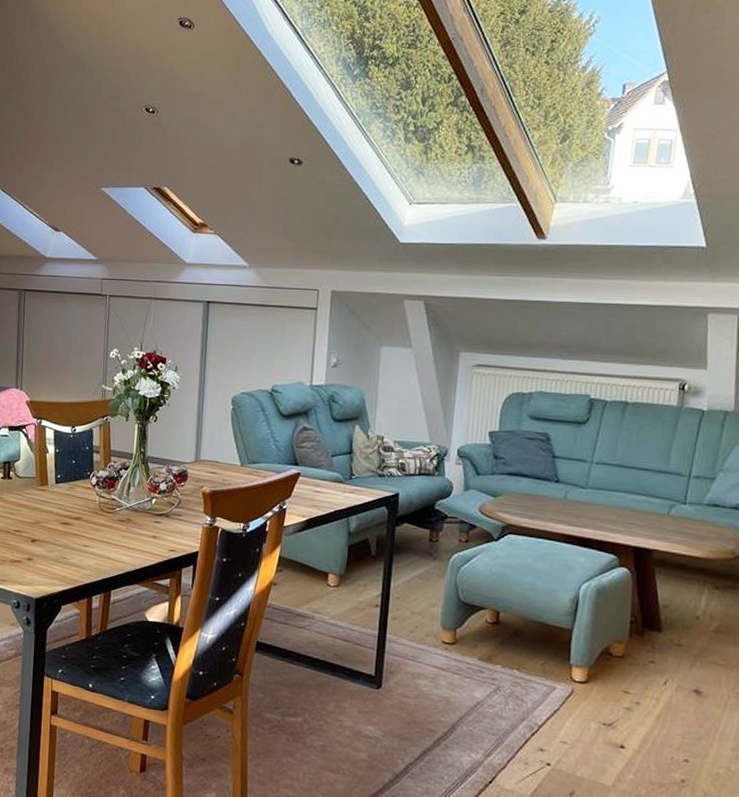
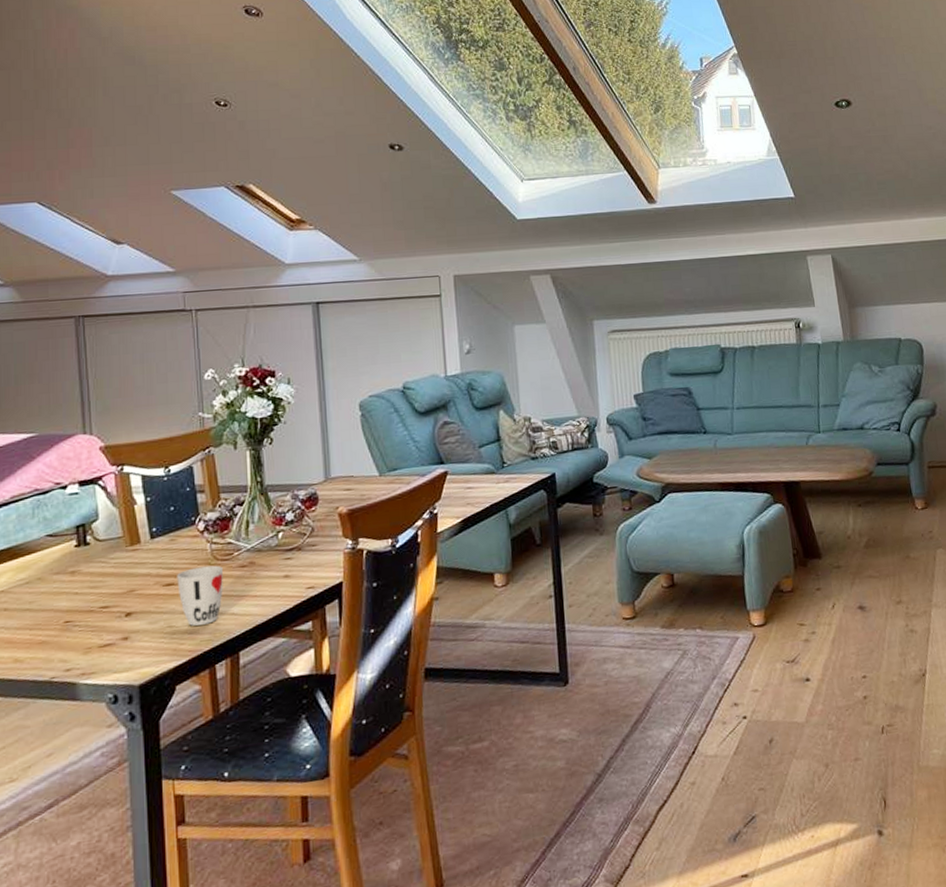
cup: none [71,514,106,562] -> present [177,565,223,626]

